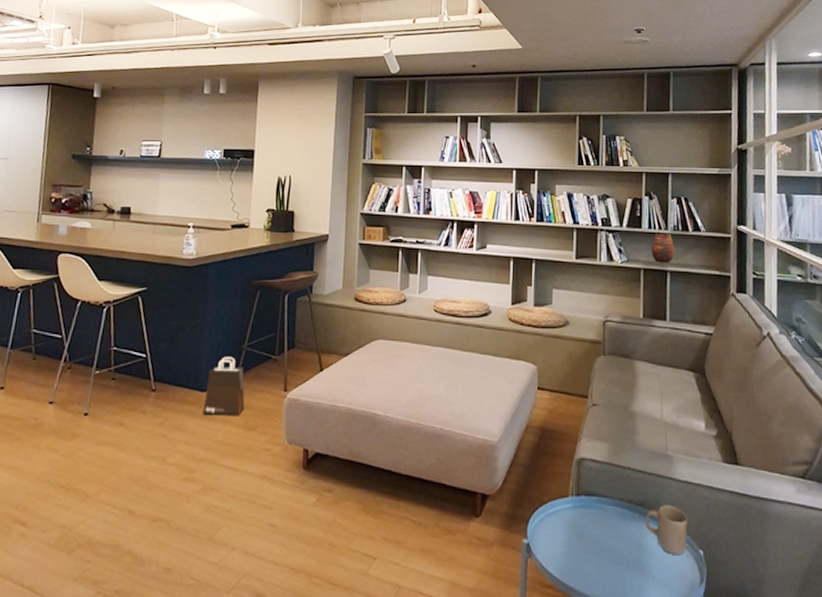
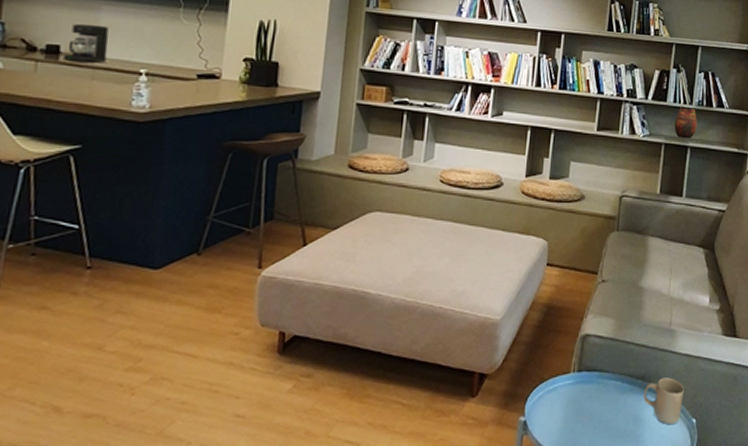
coffee maker: none [132,188,165,221] -> present [62,23,109,63]
shopping bag: present [203,356,245,417] -> none [154,228,209,297]

